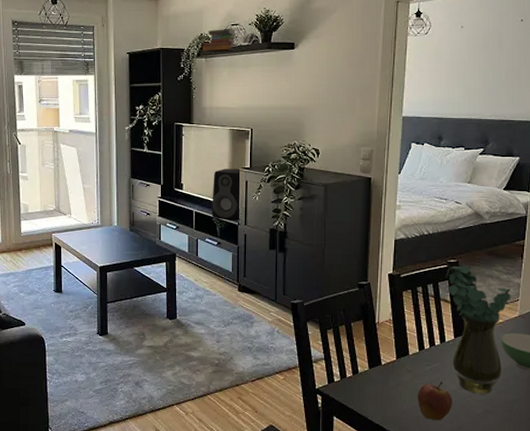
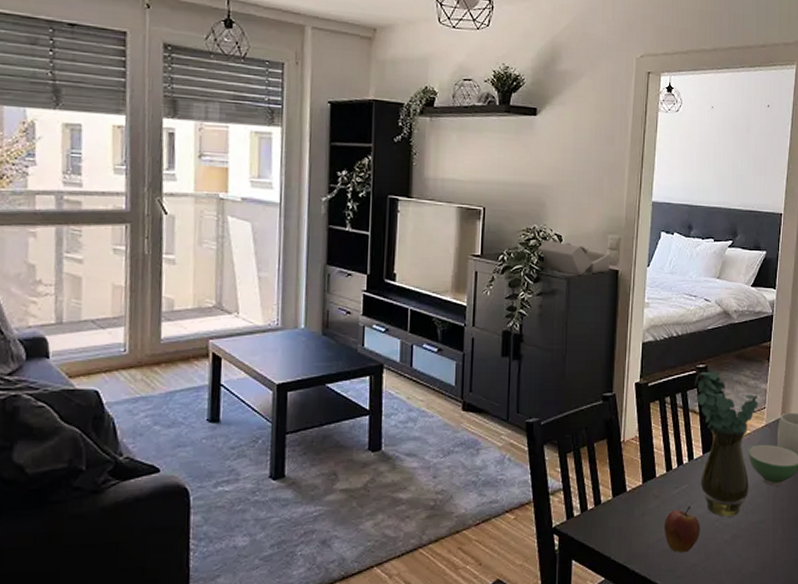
books: present [202,29,238,52] -> none [427,83,471,112]
speaker: present [212,168,241,221] -> none [432,255,469,321]
decorative box: none [296,153,364,183] -> present [535,239,611,276]

